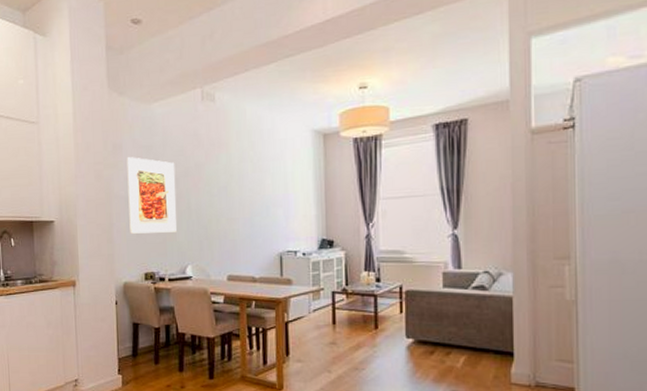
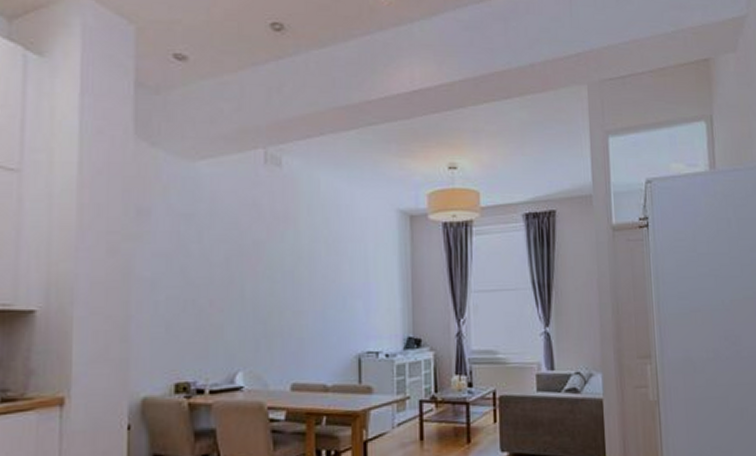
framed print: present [127,157,177,234] -> none [156,227,226,330]

